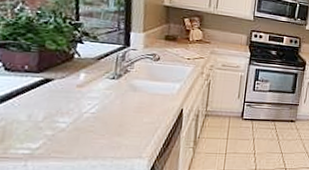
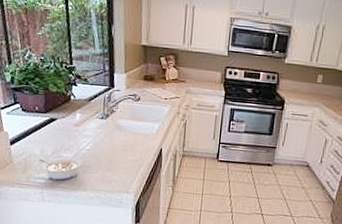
legume: none [24,123,85,150] -> present [39,158,83,181]

